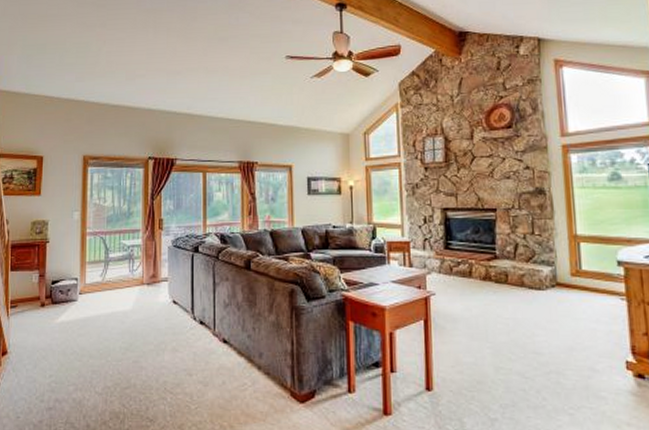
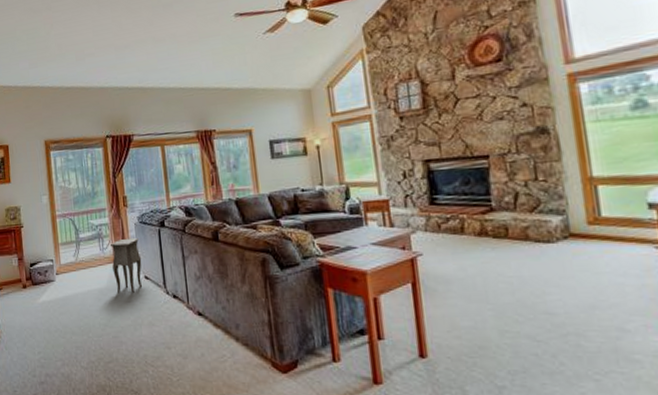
side table: none [141,262,172,317] -> present [110,238,142,293]

